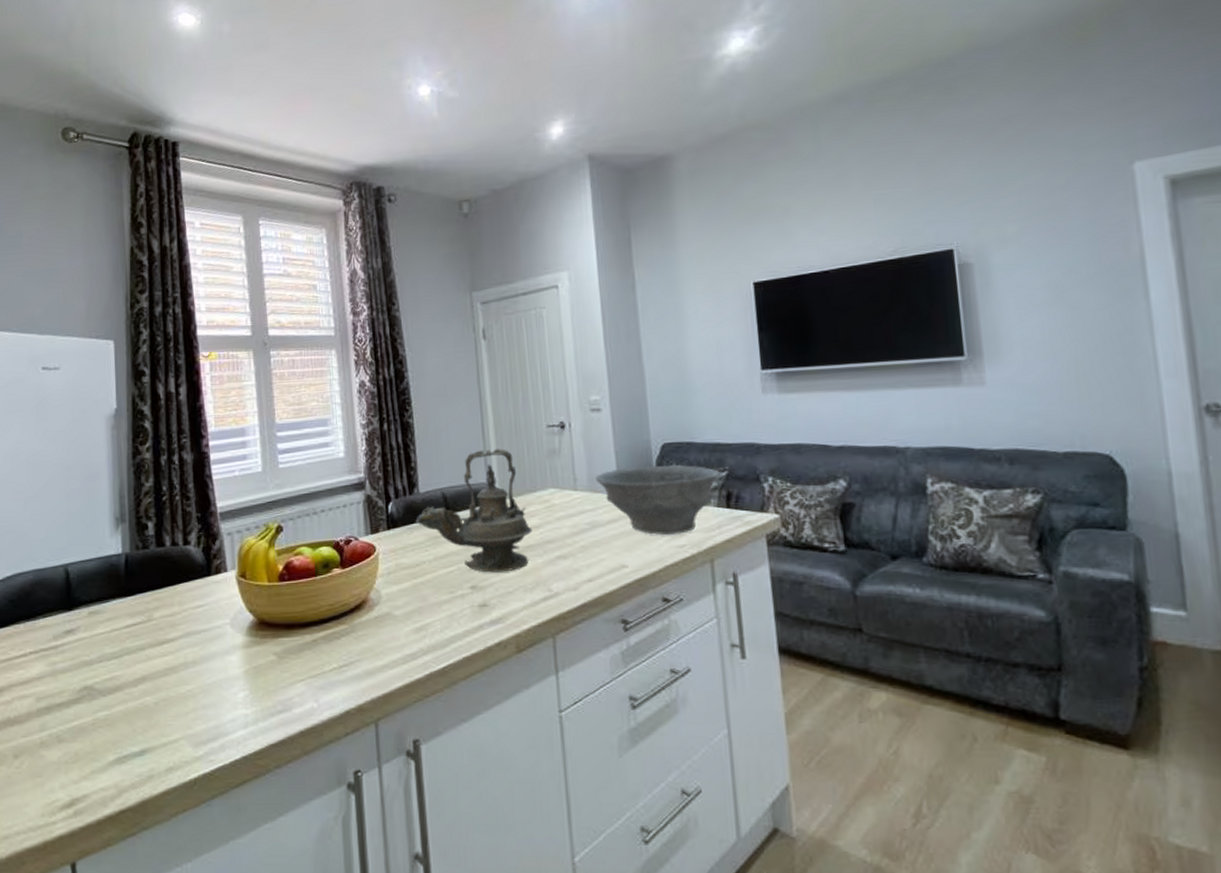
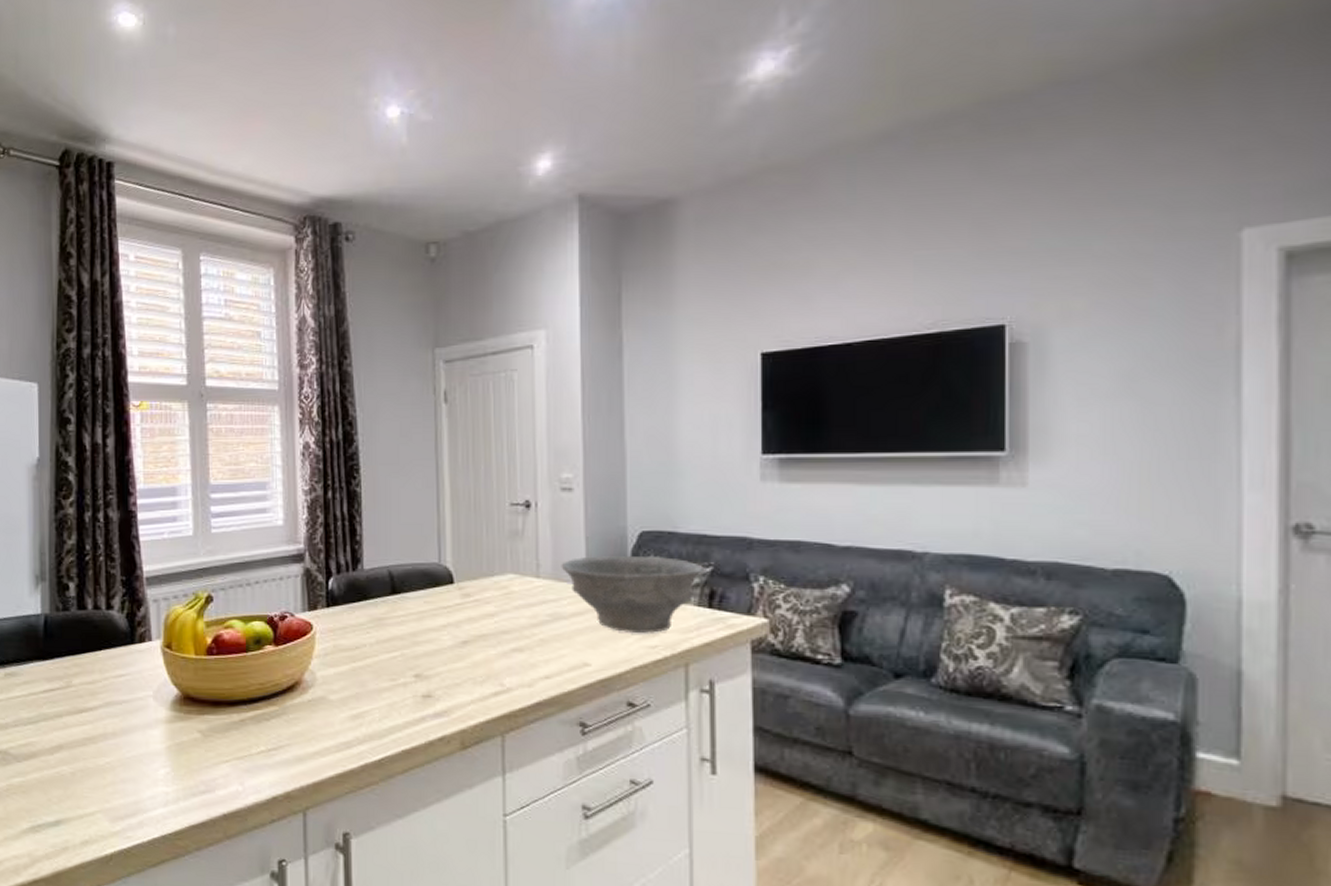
teapot: present [416,449,533,573] -> none [358,526,487,662]

